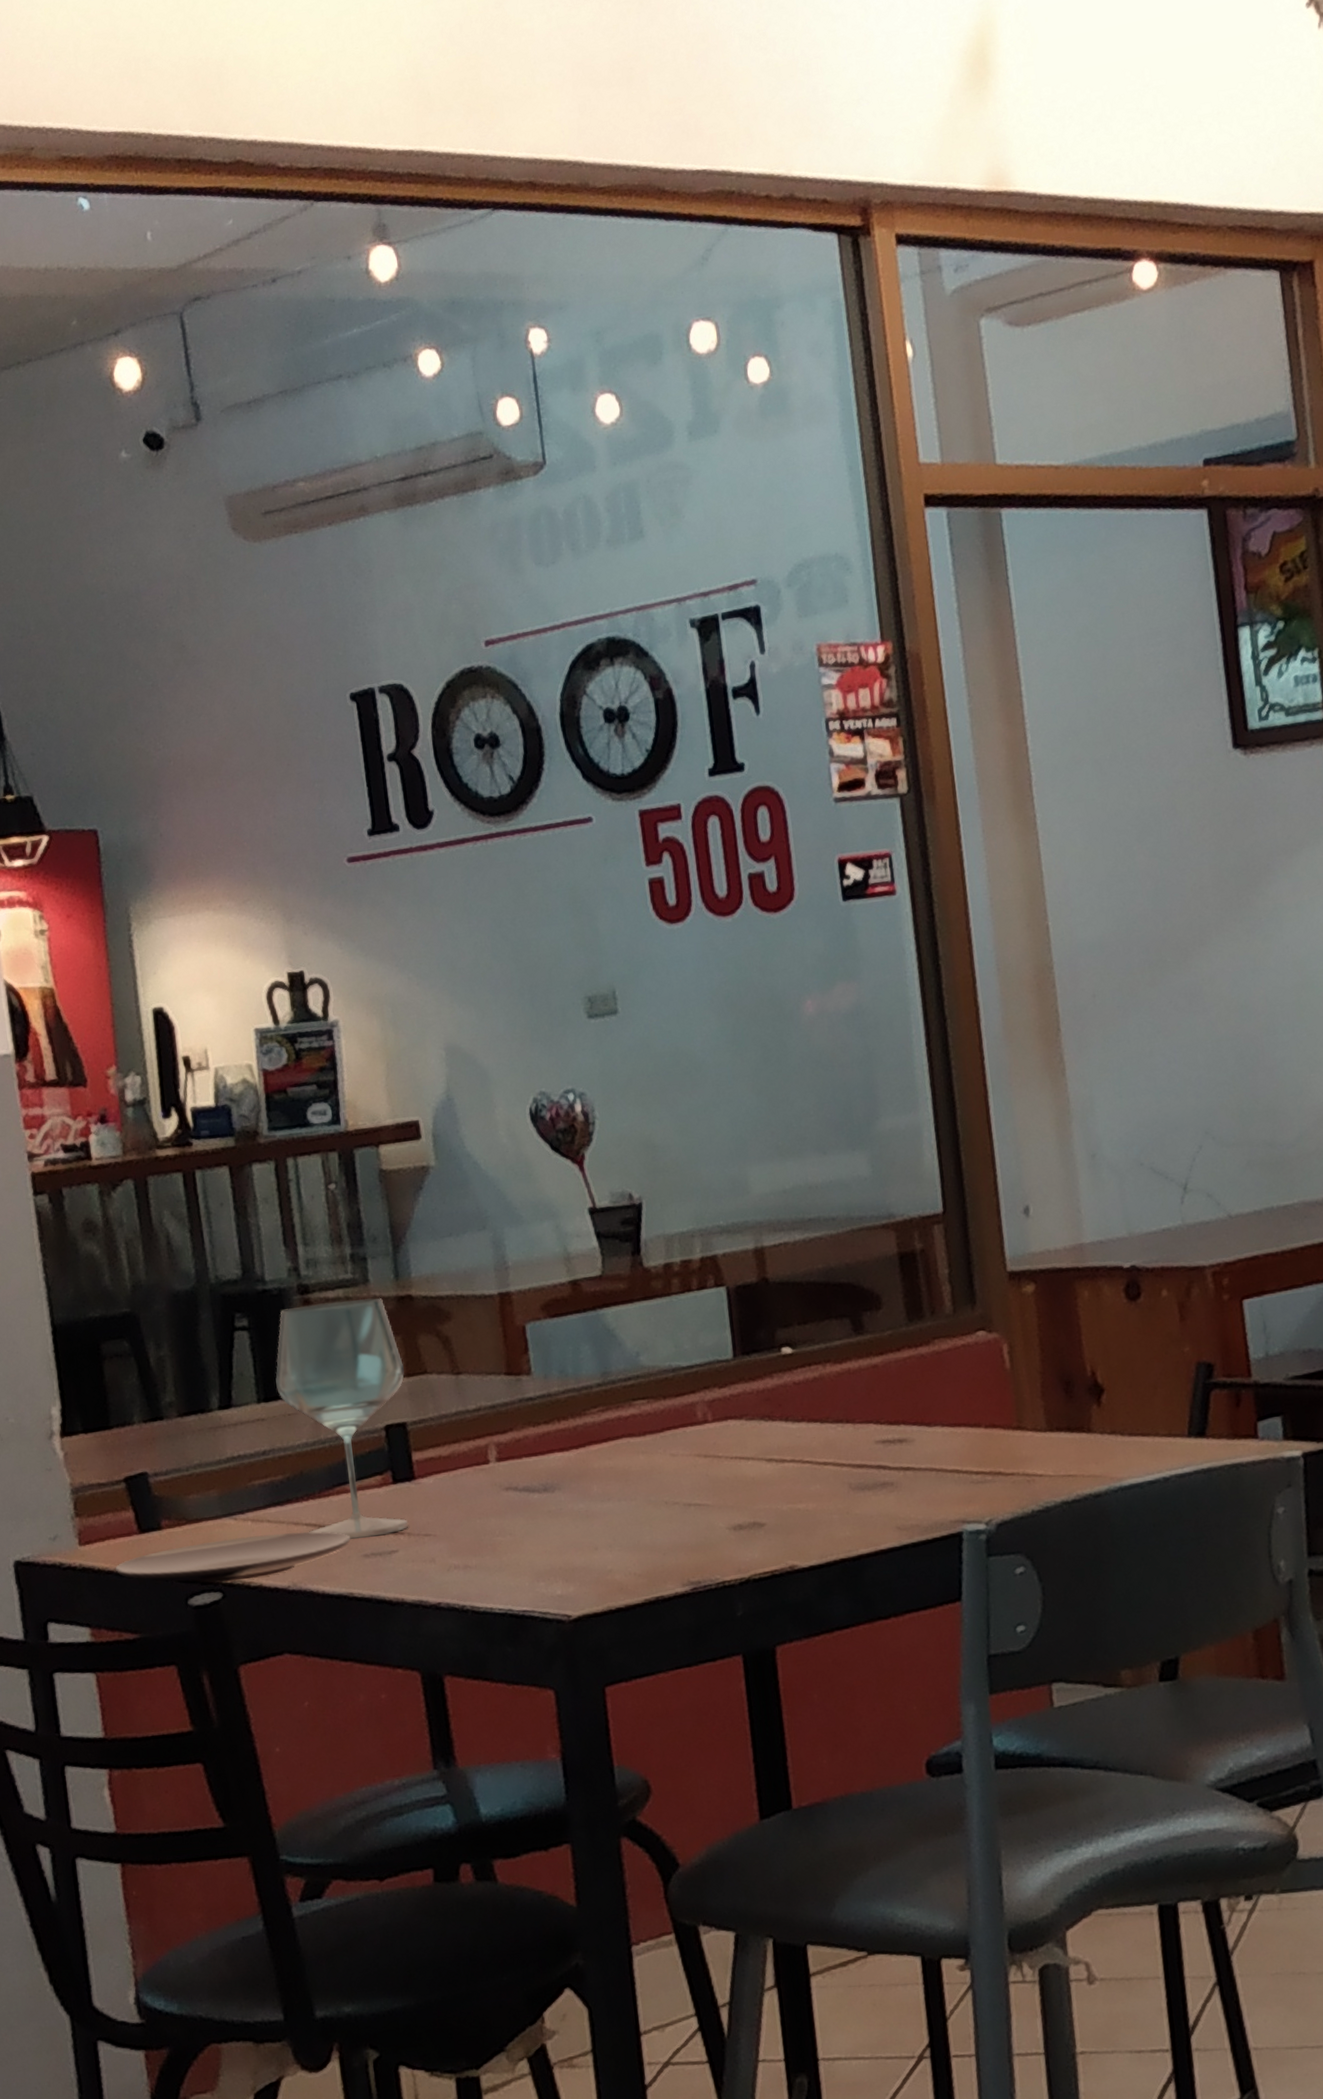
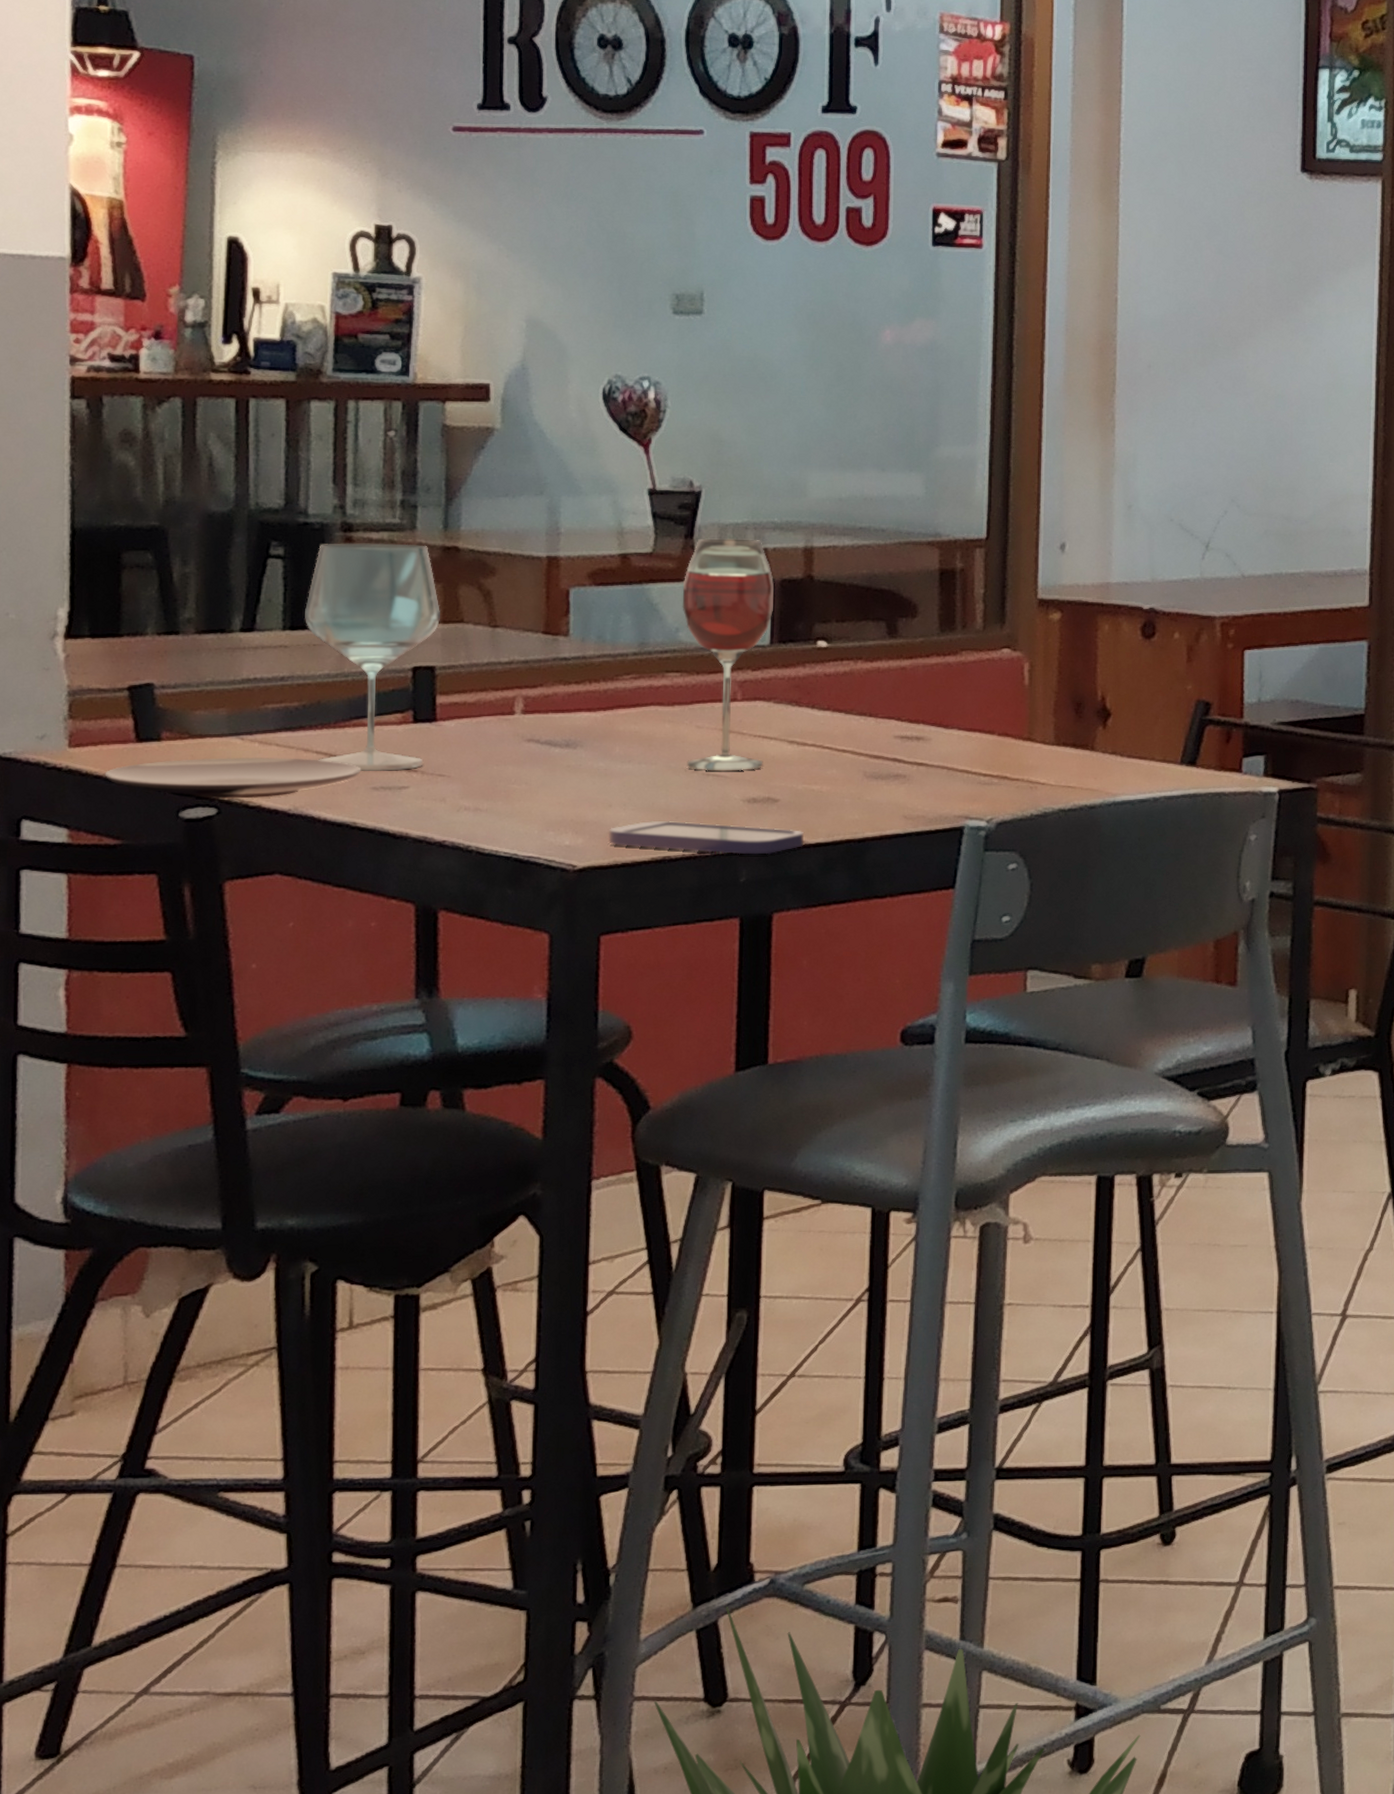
mobile phone: none [597,1553,797,1590] -> present [608,820,804,855]
wineglass: none [636,1247,744,1501] -> present [682,538,775,771]

